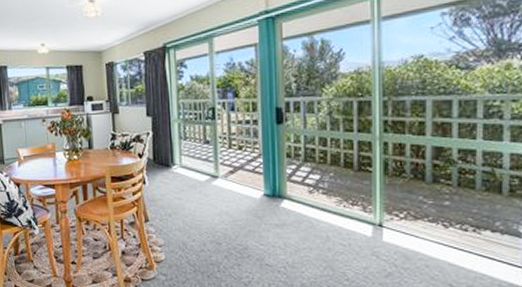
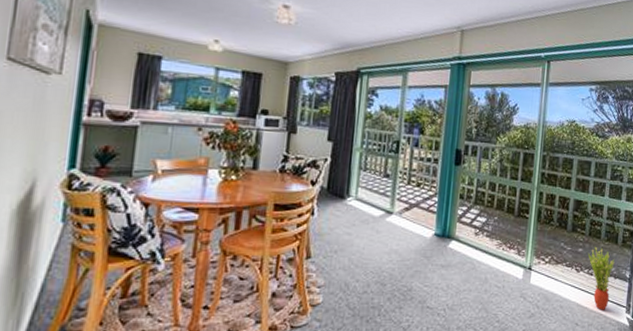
potted plant: none [458,198,500,271] -> present [587,246,615,310]

